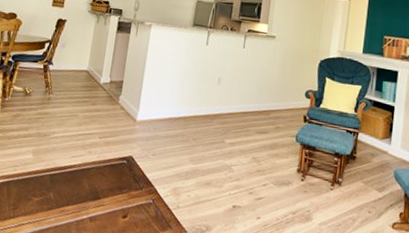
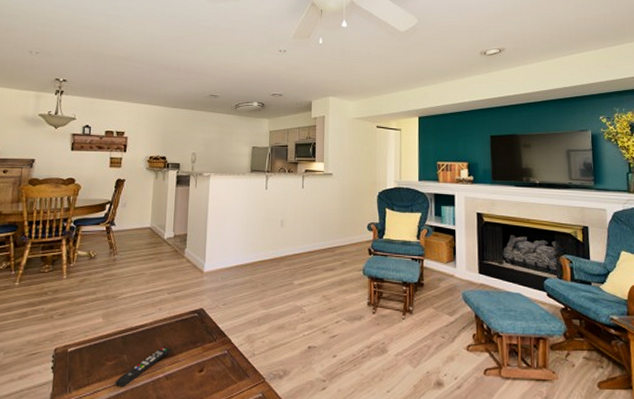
remote control: none [40,189,97,224] -> present [116,347,170,388]

